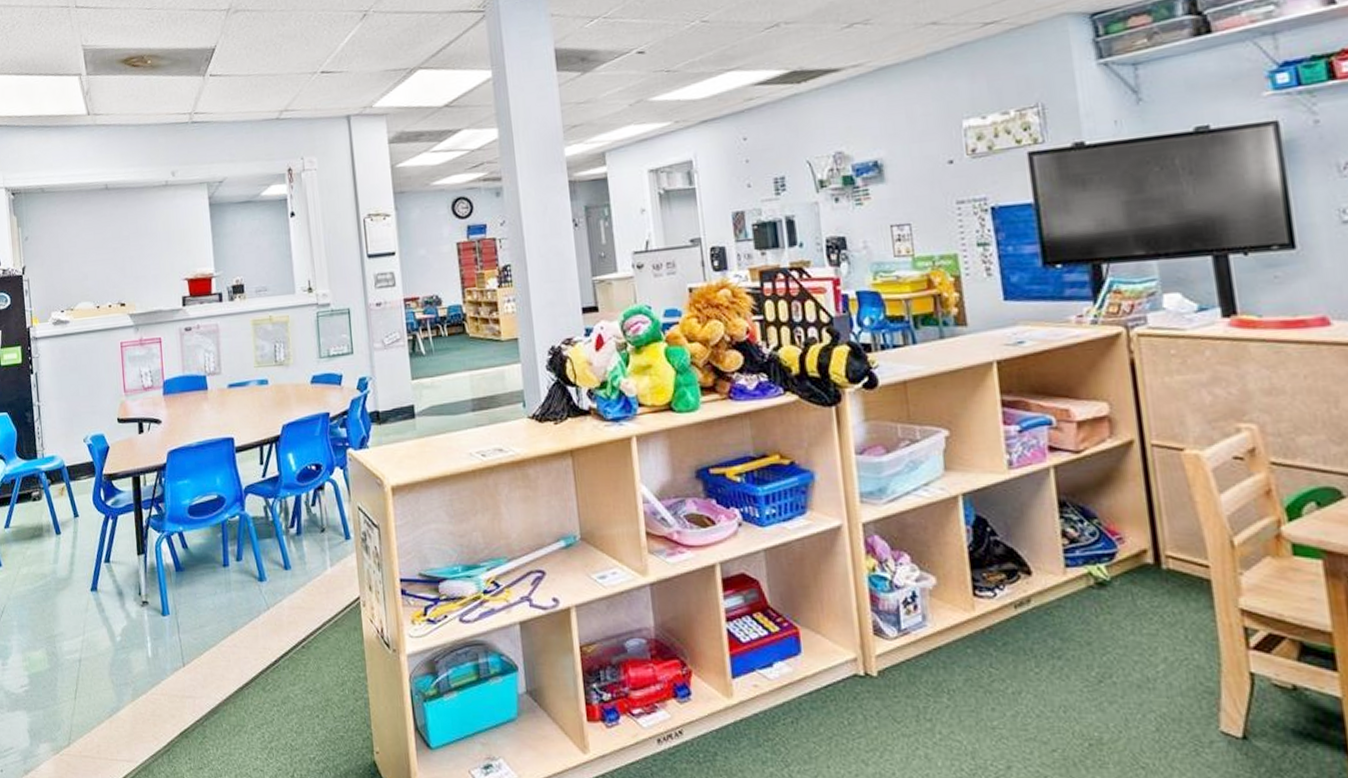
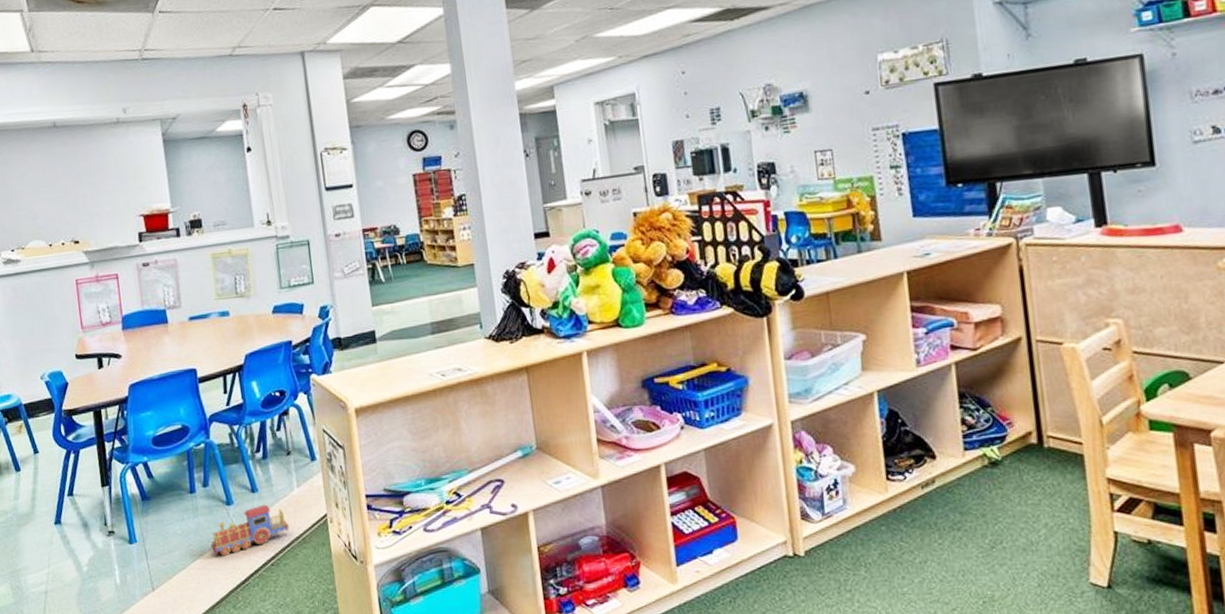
toy train: none [242,583,321,635] -> present [210,504,290,557]

